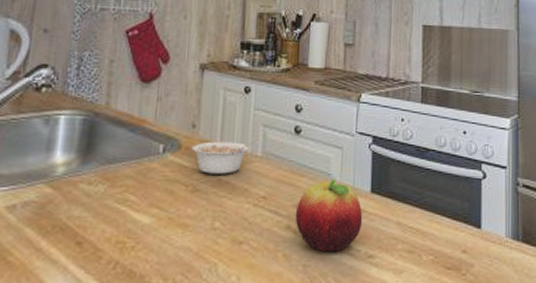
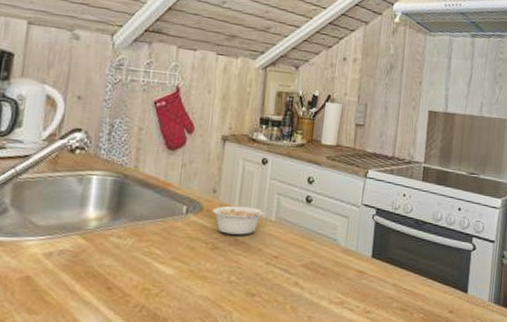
fruit: present [295,180,363,252] -> none [302,245,363,307]

